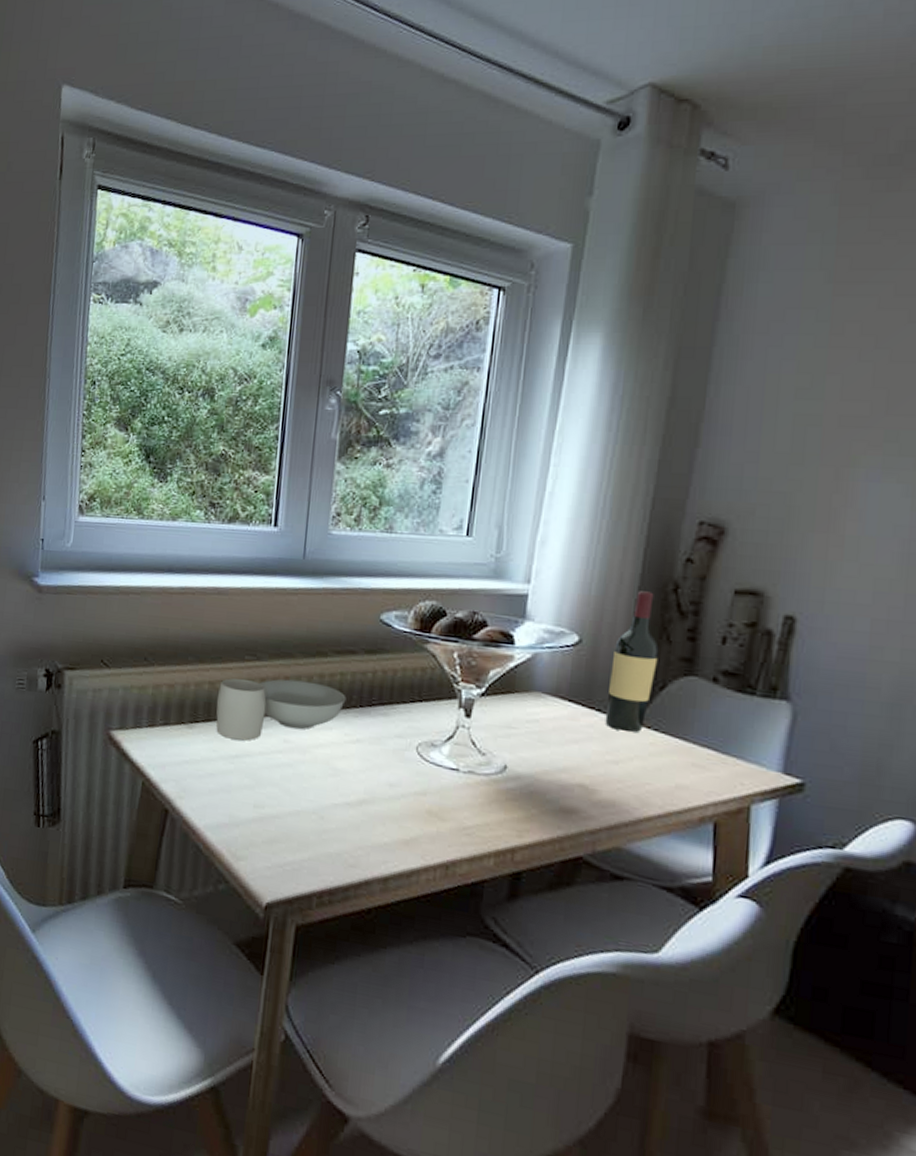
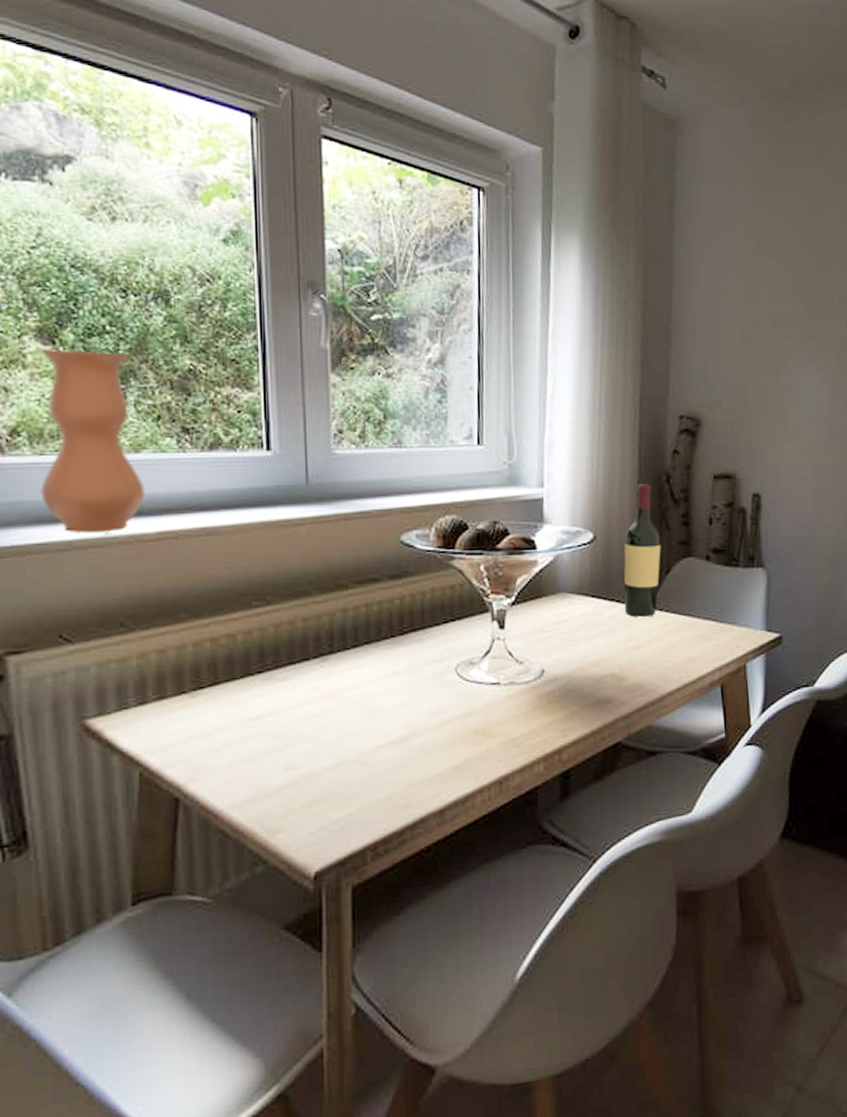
vase: none [103,433,180,584] -> present [38,348,145,535]
mug: present [215,678,267,741] -> none [223,628,285,700]
bowl: present [260,679,346,730] -> none [274,619,375,675]

